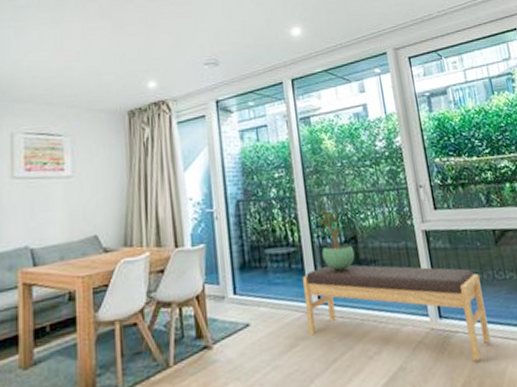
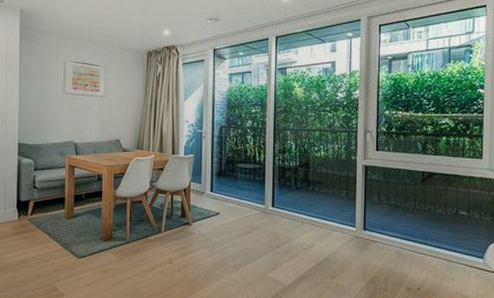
bench: present [303,265,491,362] -> none [261,181,403,264]
potted plant: present [319,209,355,271] -> none [280,140,306,186]

